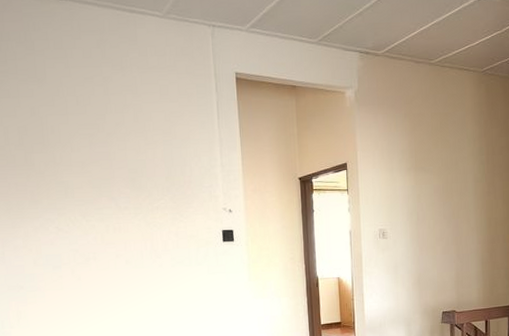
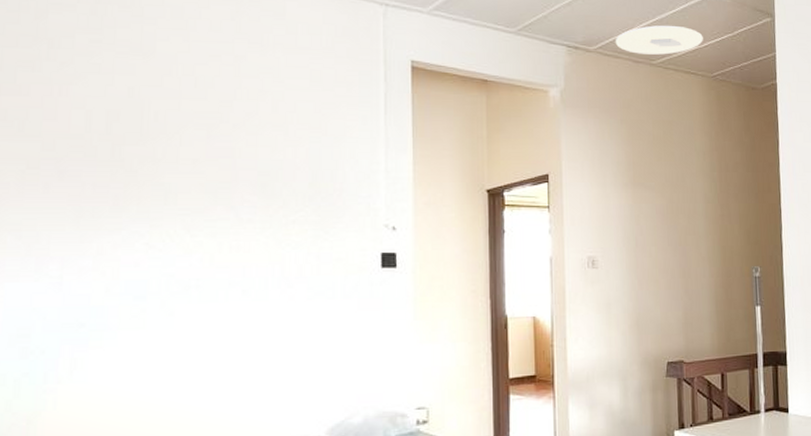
ceiling light: none [399,27,475,55] -> present [615,25,703,55]

